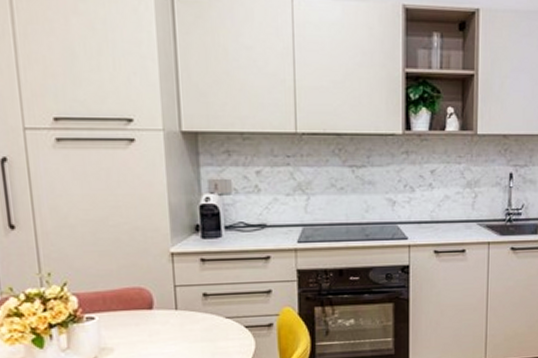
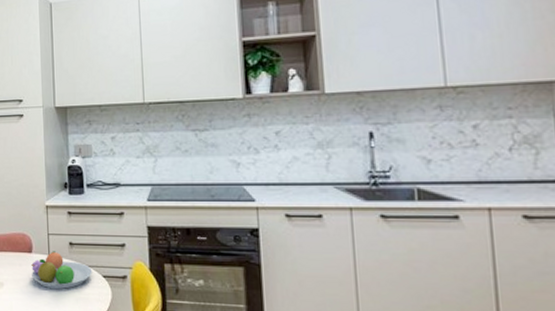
fruit bowl: none [152,304,232,348] -> present [31,251,93,290]

